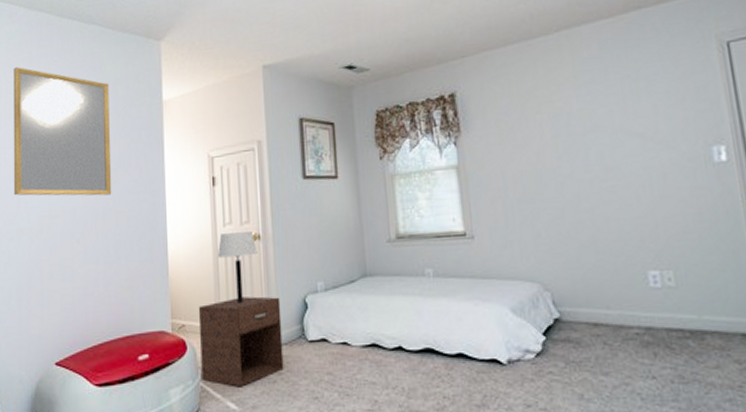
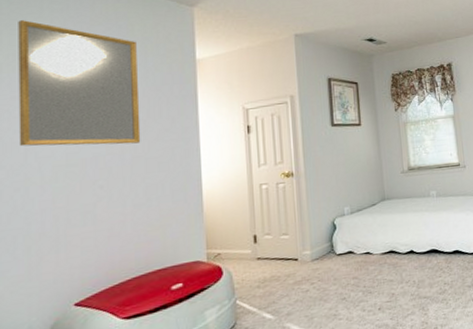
nightstand: present [198,296,284,388] -> none [234,222,316,300]
table lamp: present [217,232,258,304] -> none [252,170,291,231]

